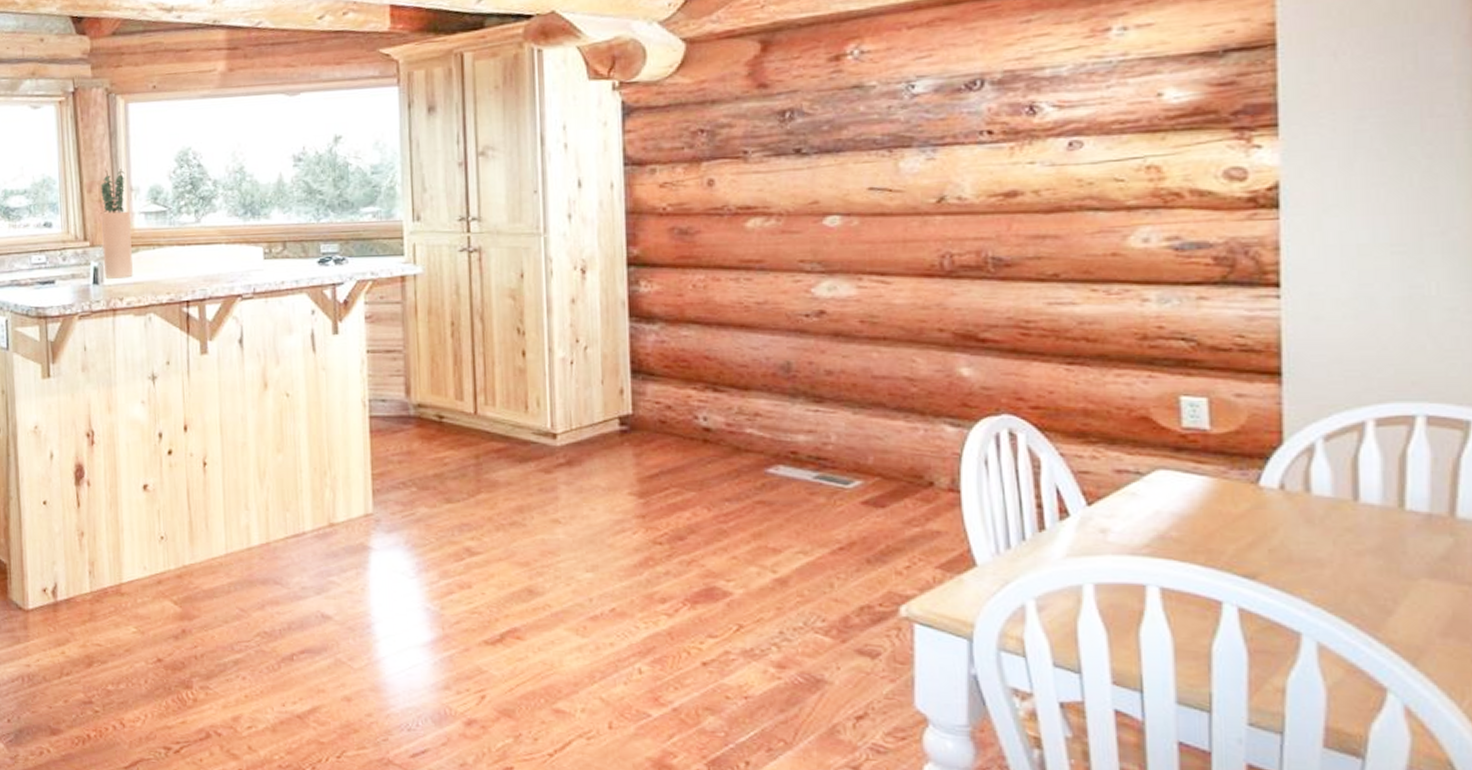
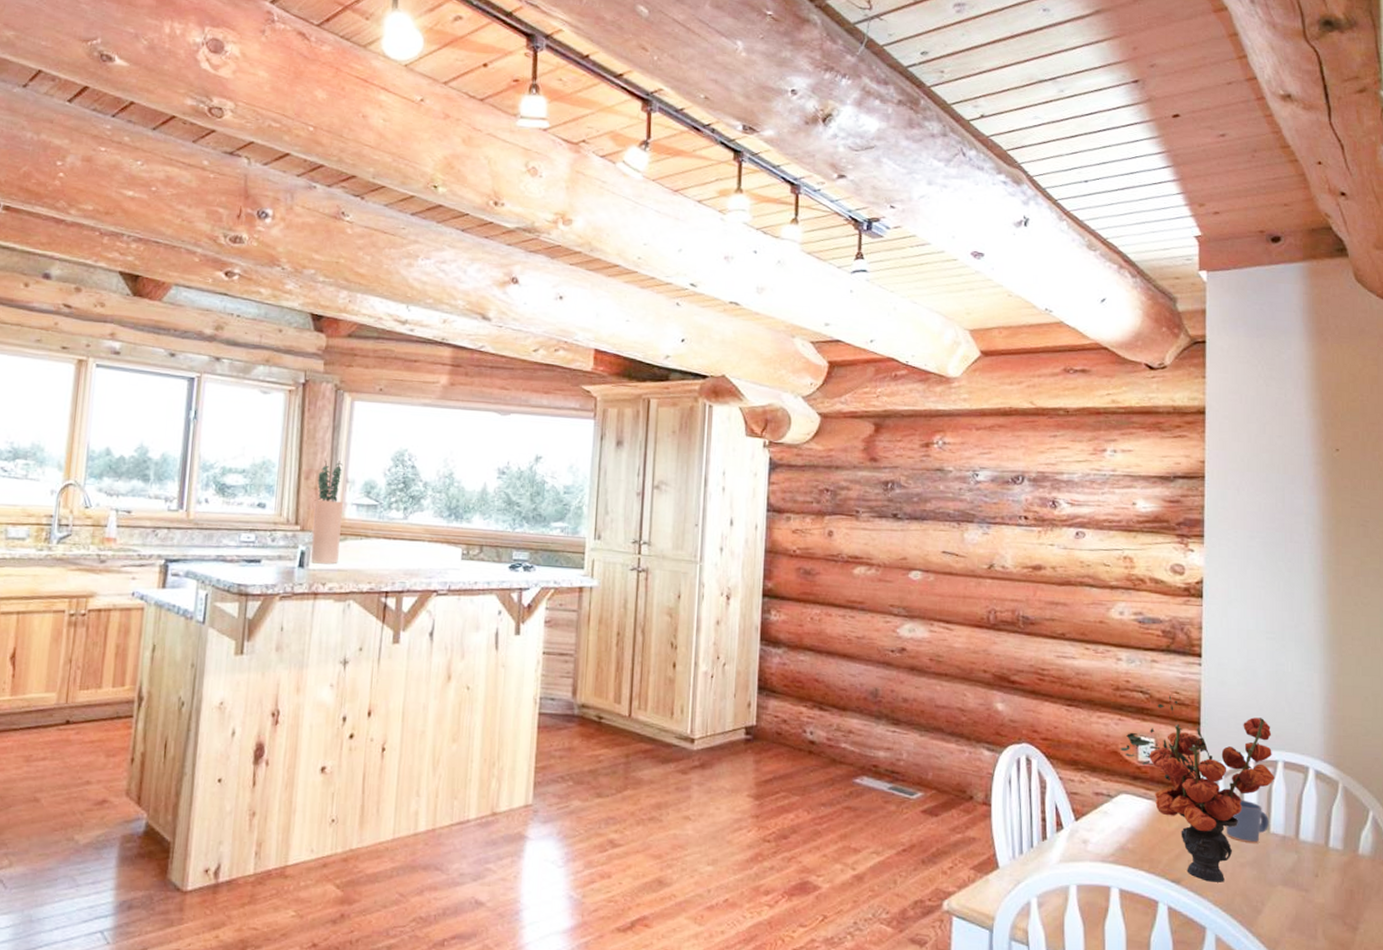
bouquet: none [1153,341,1411,576] -> present [1120,696,1274,882]
mug: none [1329,469,1404,526] -> present [1226,799,1270,844]

